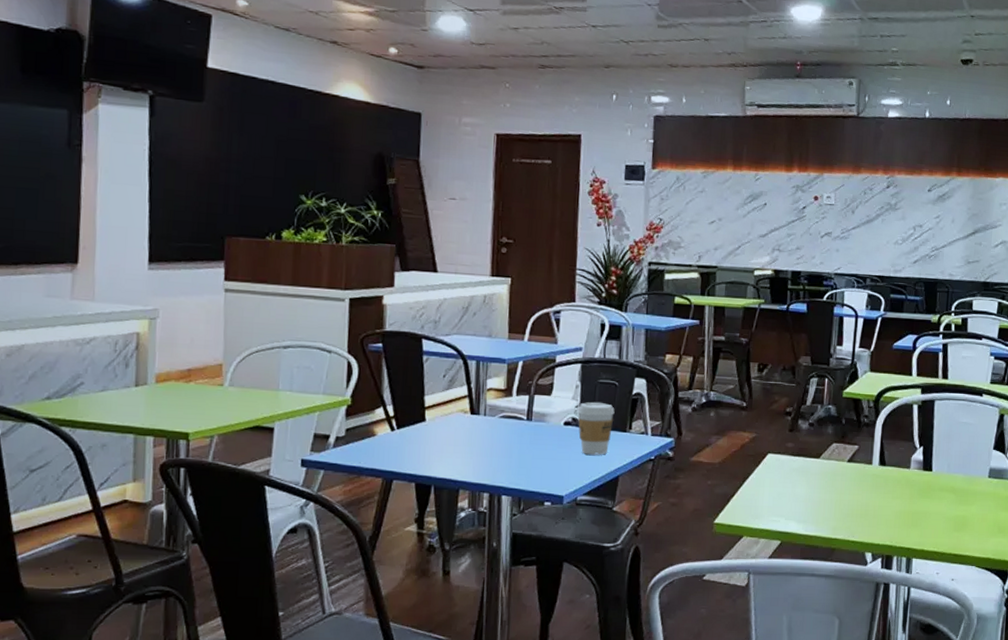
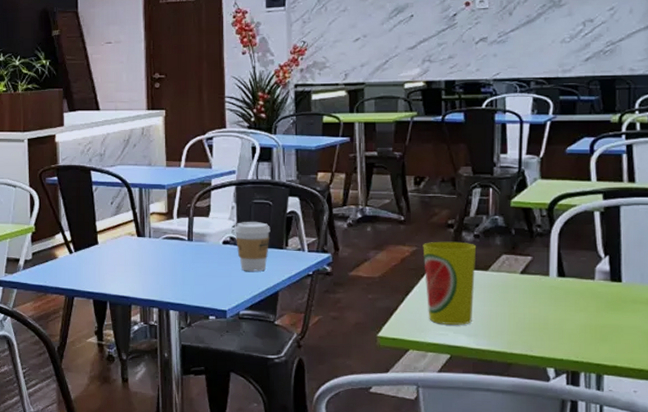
cup: none [762,428,811,511] -> present [423,241,477,325]

